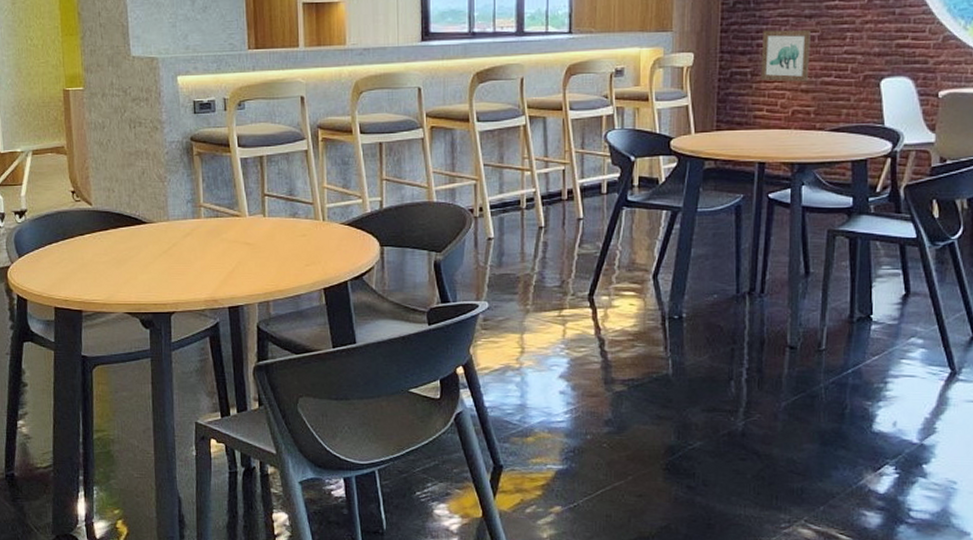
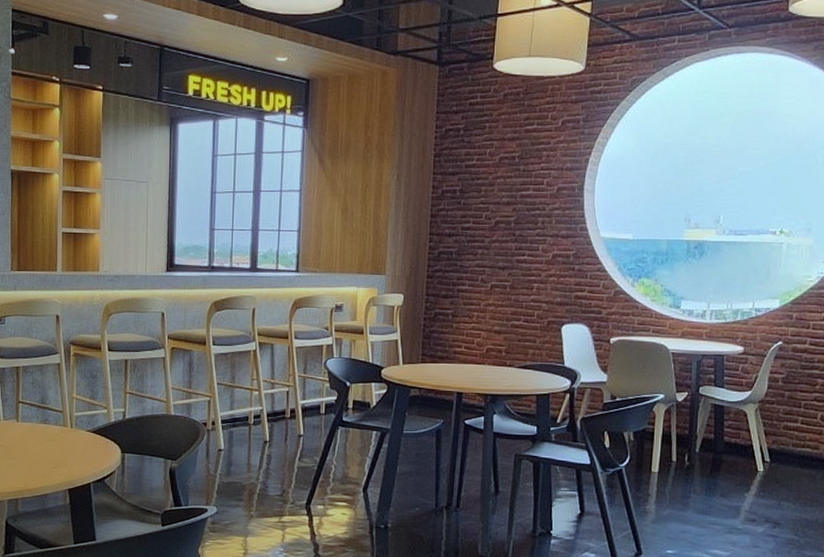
wall art: present [761,30,810,82] -> none [460,278,503,324]

